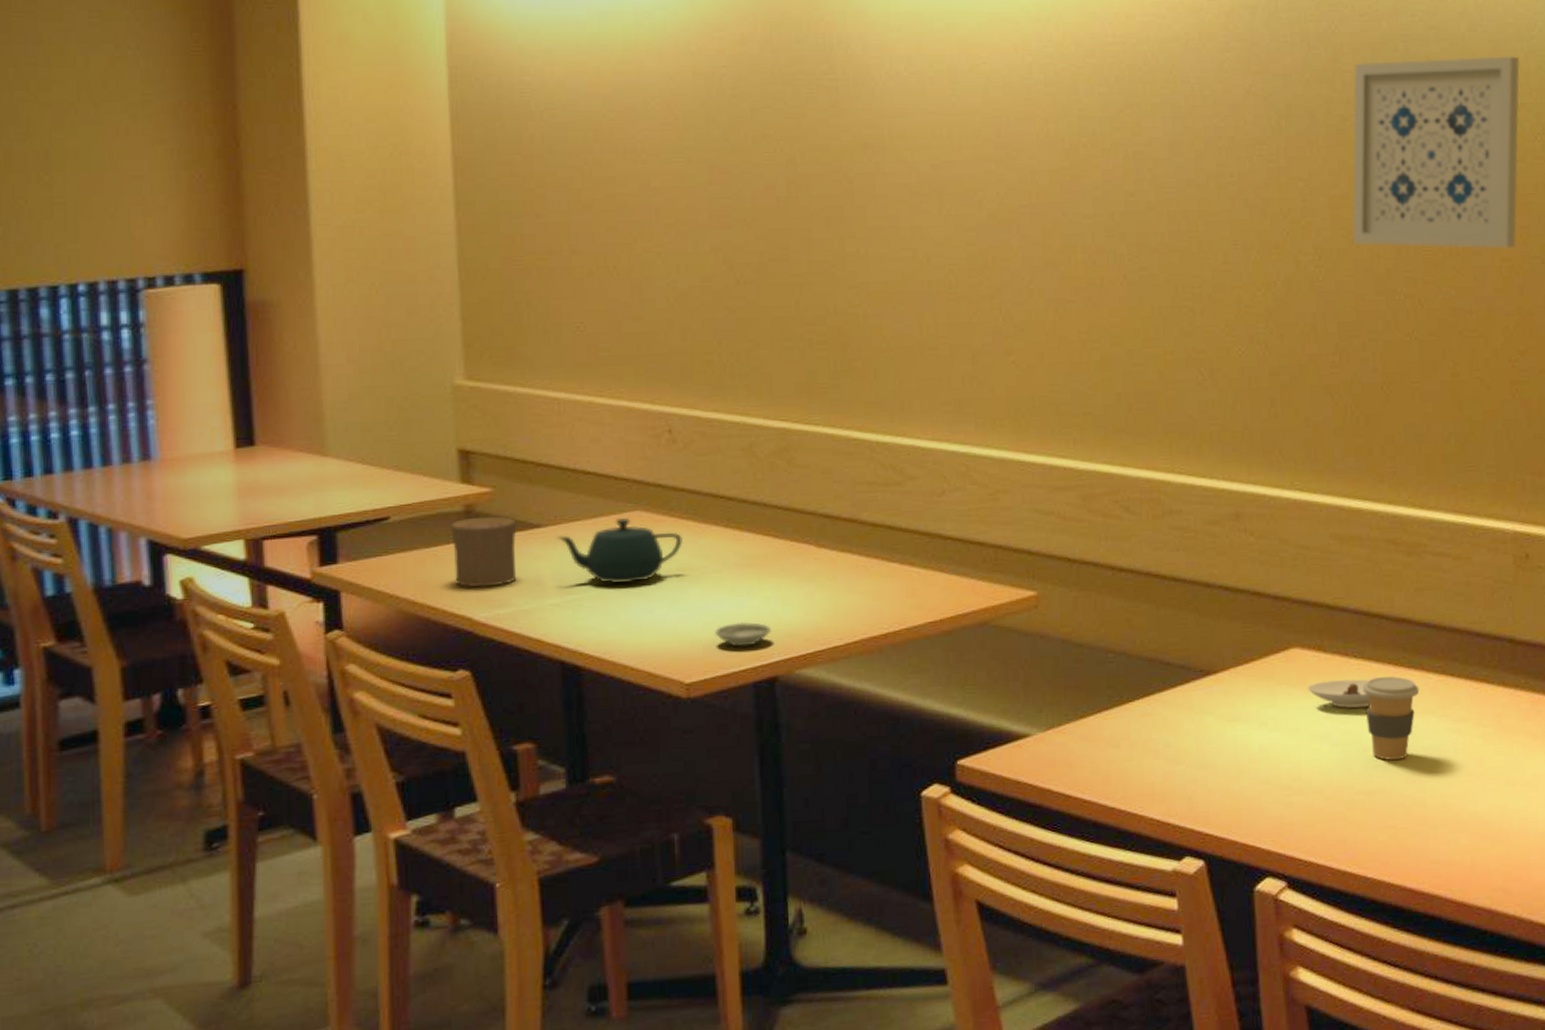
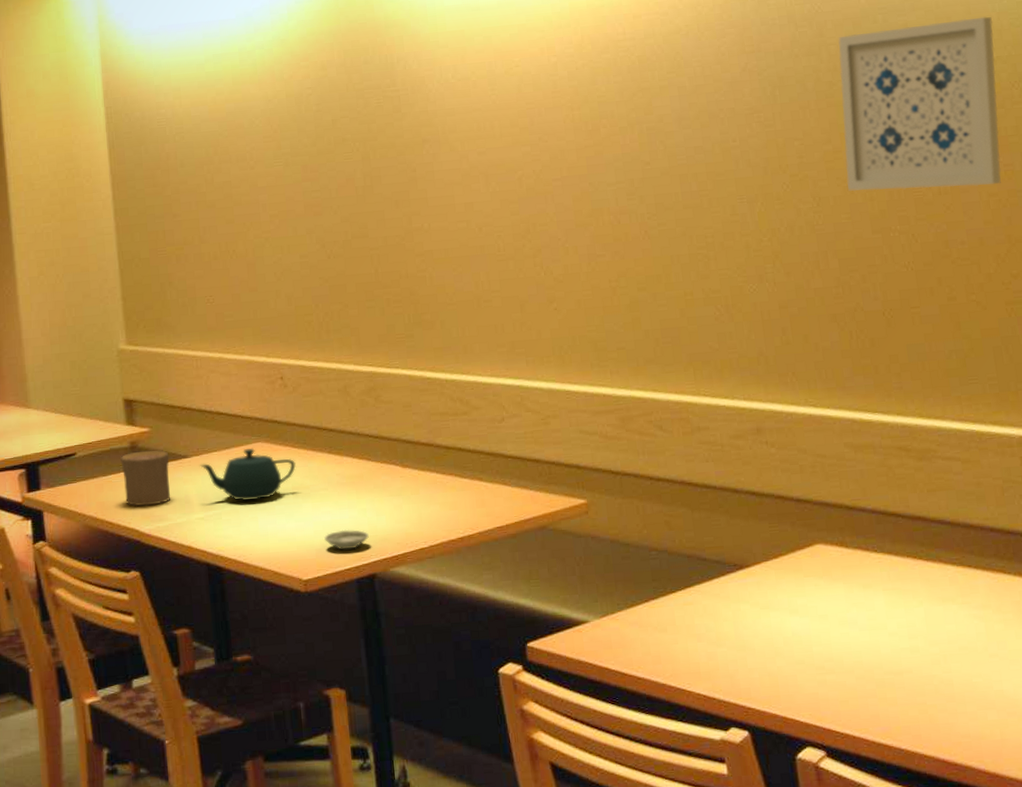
saucer: present [1307,679,1370,708] -> none [833,571,893,597]
coffee cup: present [1362,676,1420,760] -> none [884,568,939,644]

